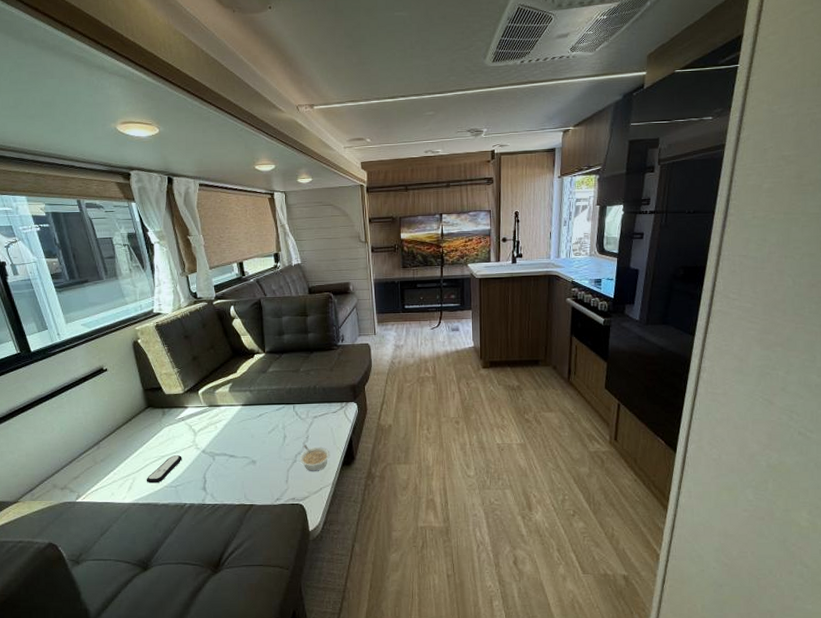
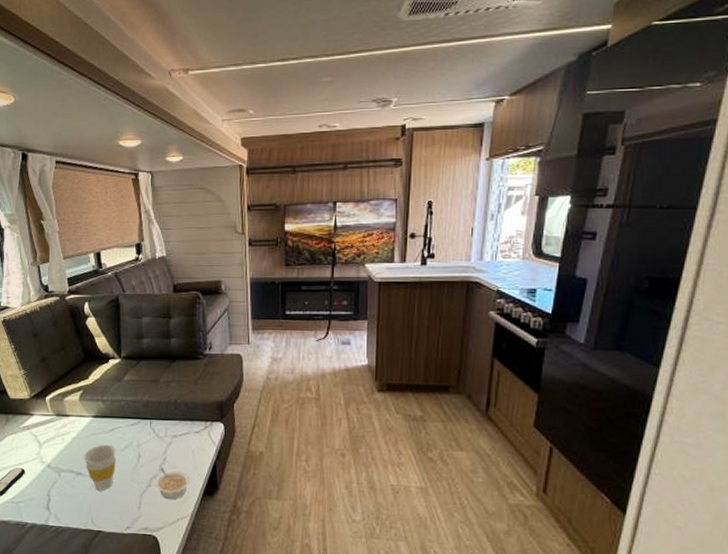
cup: none [234,428,264,470] -> present [83,444,116,492]

